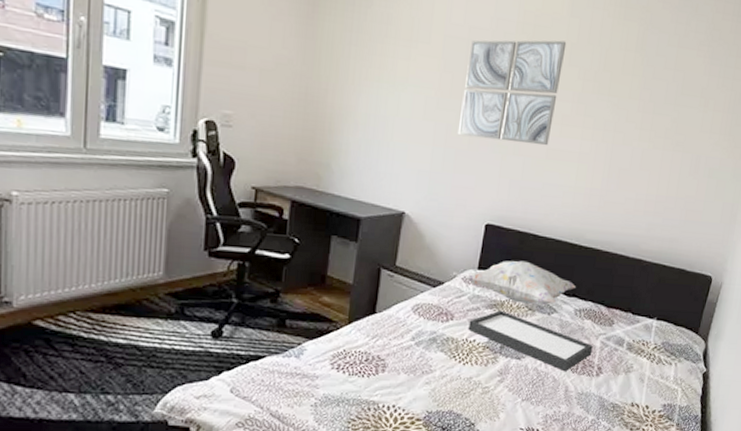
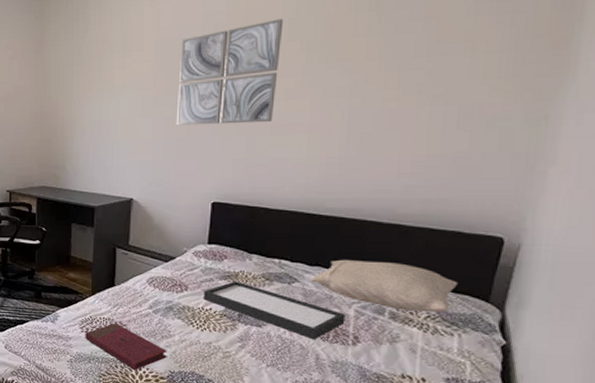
book: none [335,357,426,412] -> present [85,323,167,370]
decorative pillow: present [465,260,576,306] -> none [196,233,318,276]
pillow: none [567,291,678,344] -> present [310,259,458,313]

